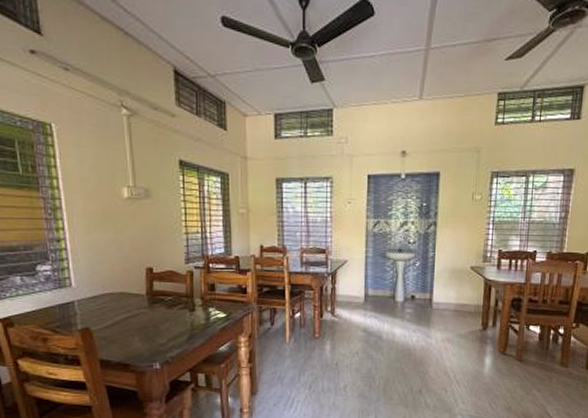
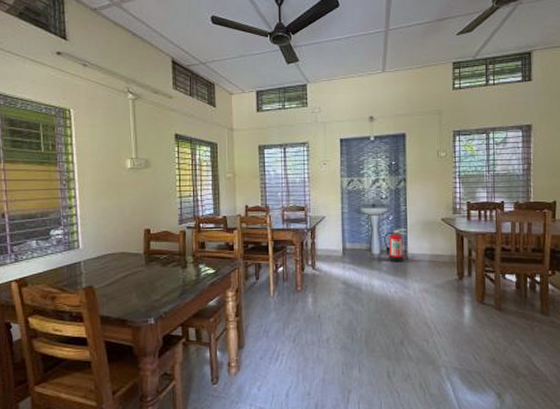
fire extinguisher: none [409,276,433,311] -> present [384,229,406,263]

